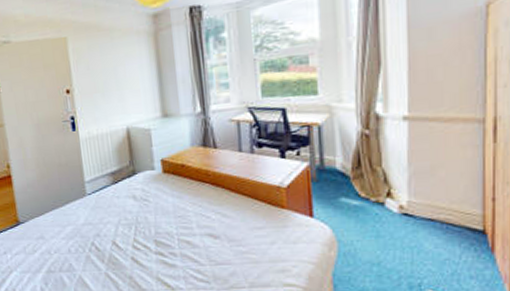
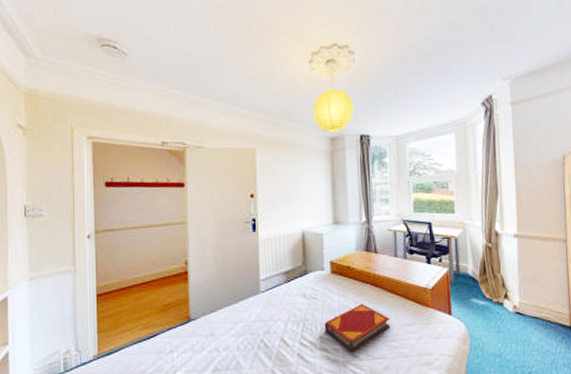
hardback book: none [158,206,236,257] -> present [324,304,391,352]

